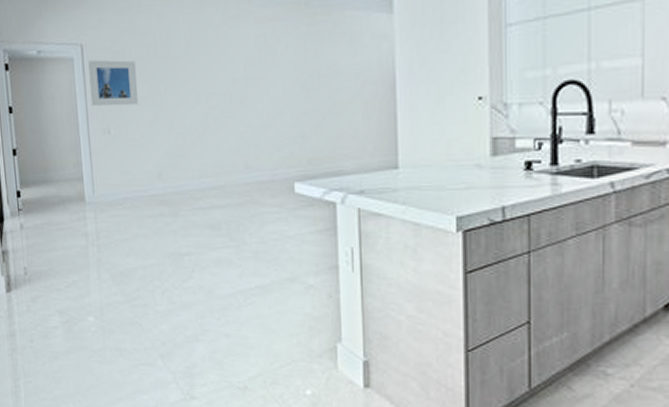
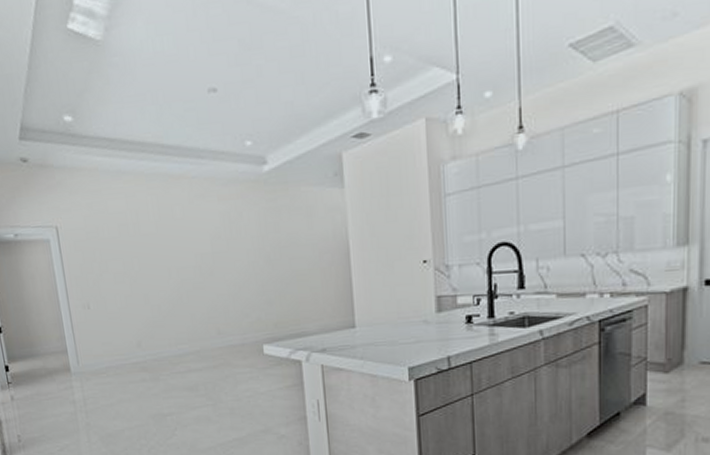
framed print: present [88,60,138,107] -> none [64,240,114,284]

